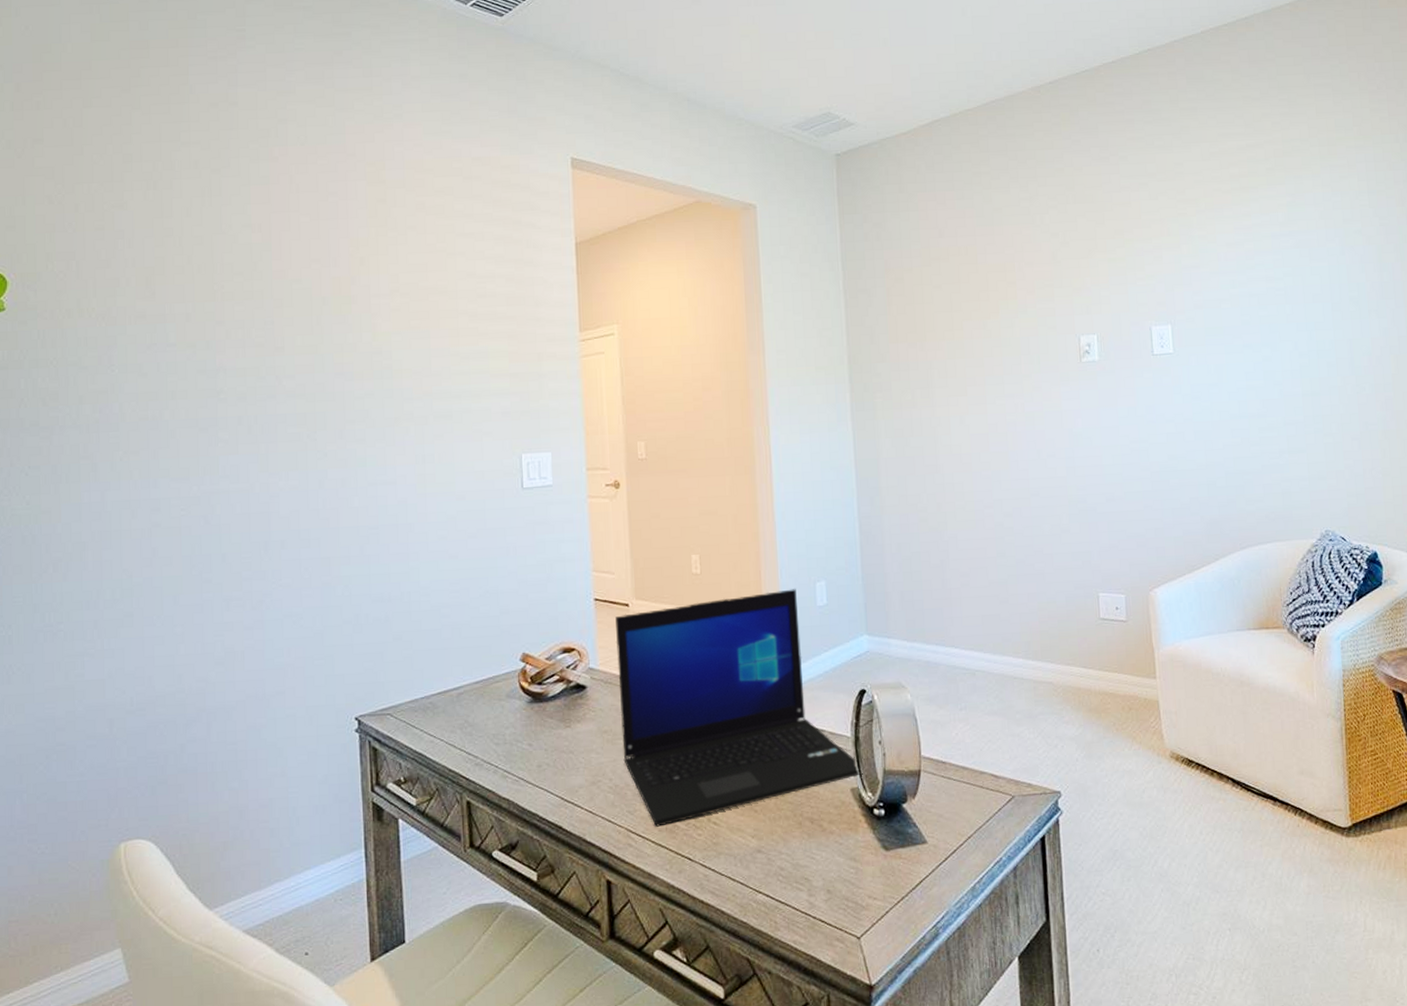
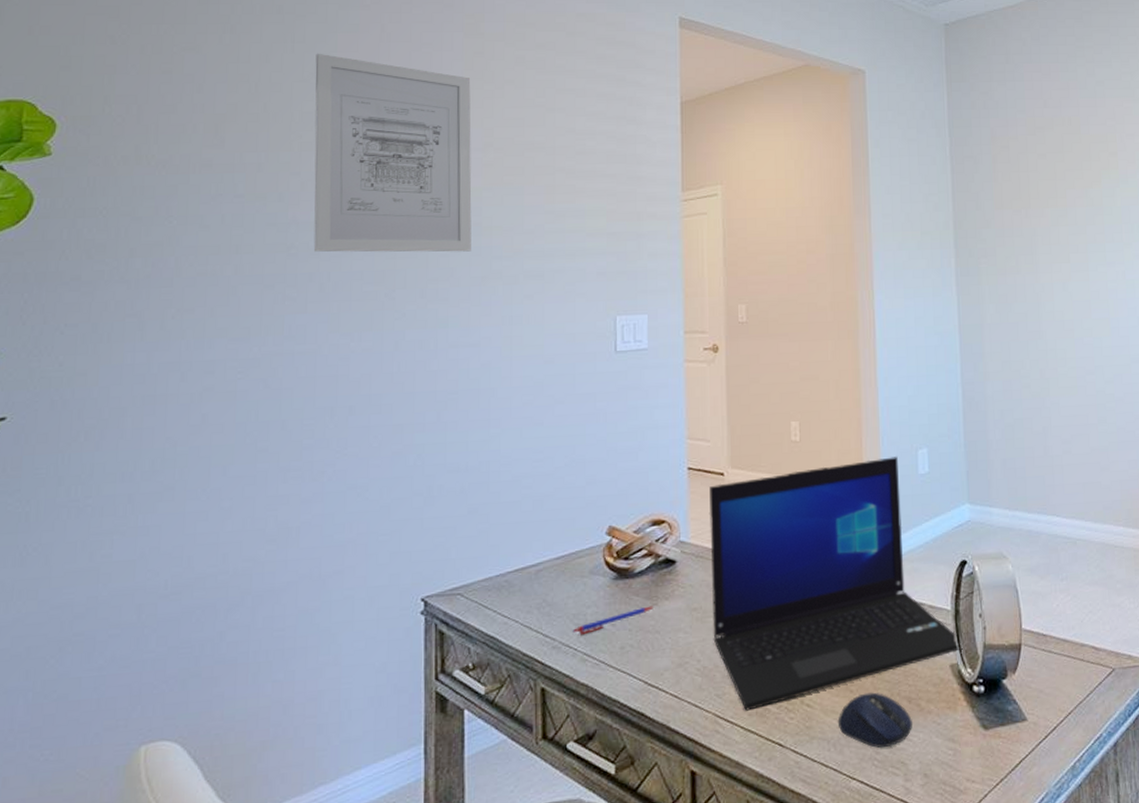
wall art: none [231,206,384,397] -> present [313,53,472,253]
pen: none [493,728,568,753] -> present [572,606,655,634]
computer mouse: none [743,812,815,865] -> present [837,692,912,749]

